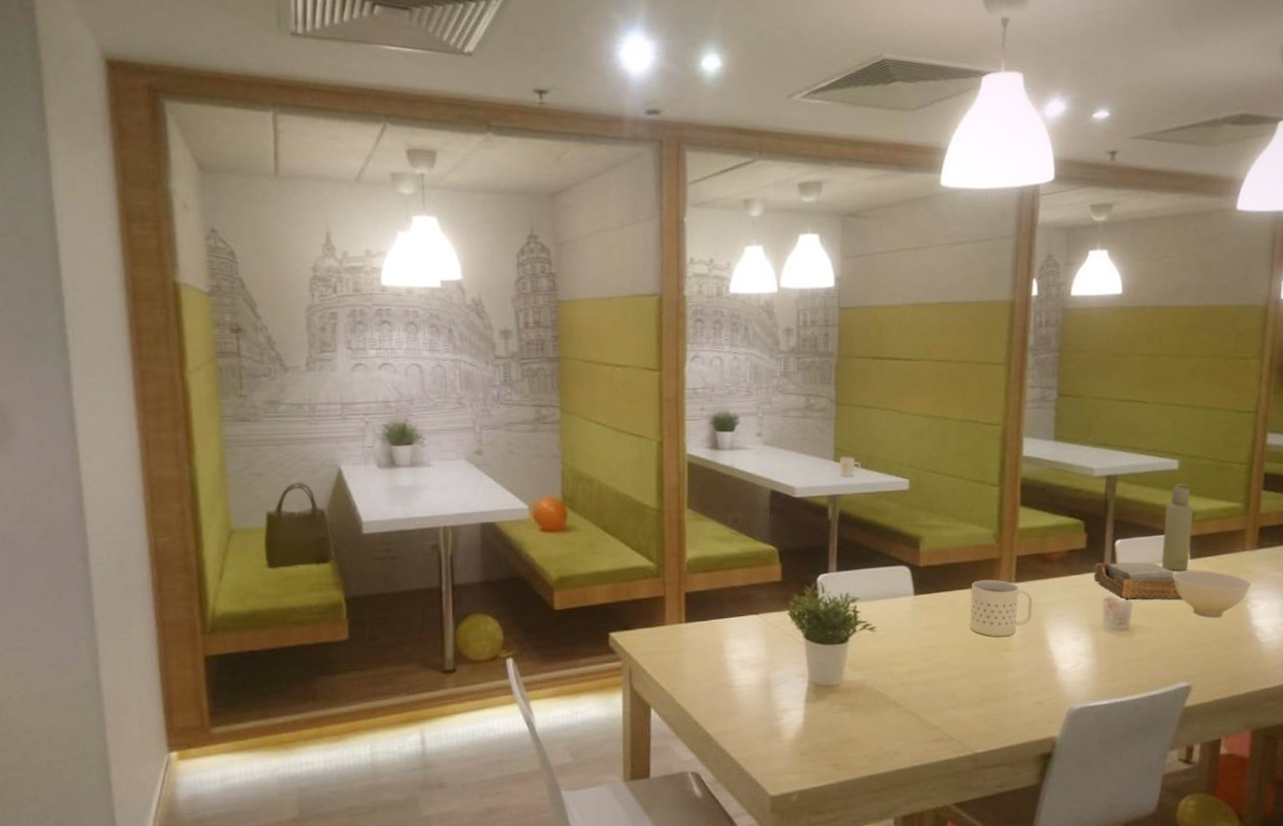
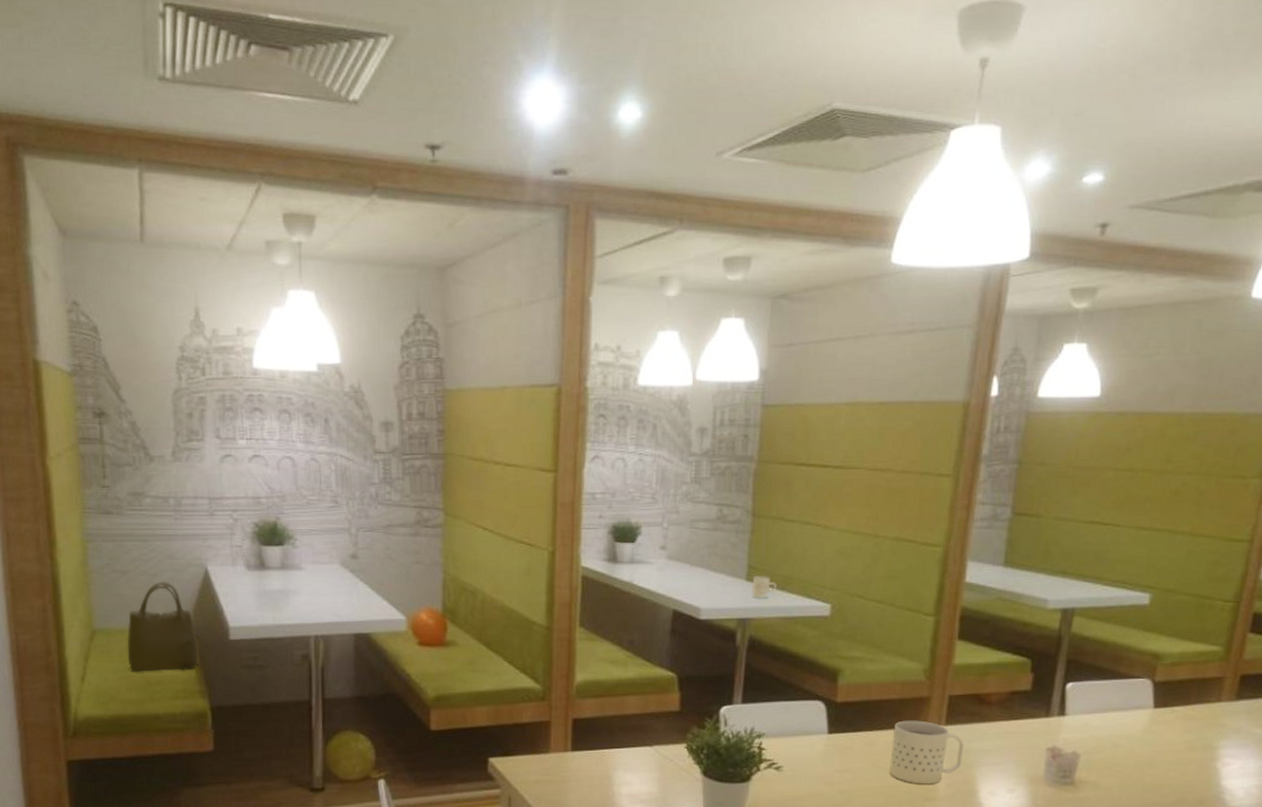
napkin holder: present [1093,562,1182,599] -> none [1037,707,1140,753]
bottle: present [1161,483,1194,572] -> none [1118,620,1163,722]
bowl: present [1172,570,1251,617] -> none [1130,721,1224,775]

